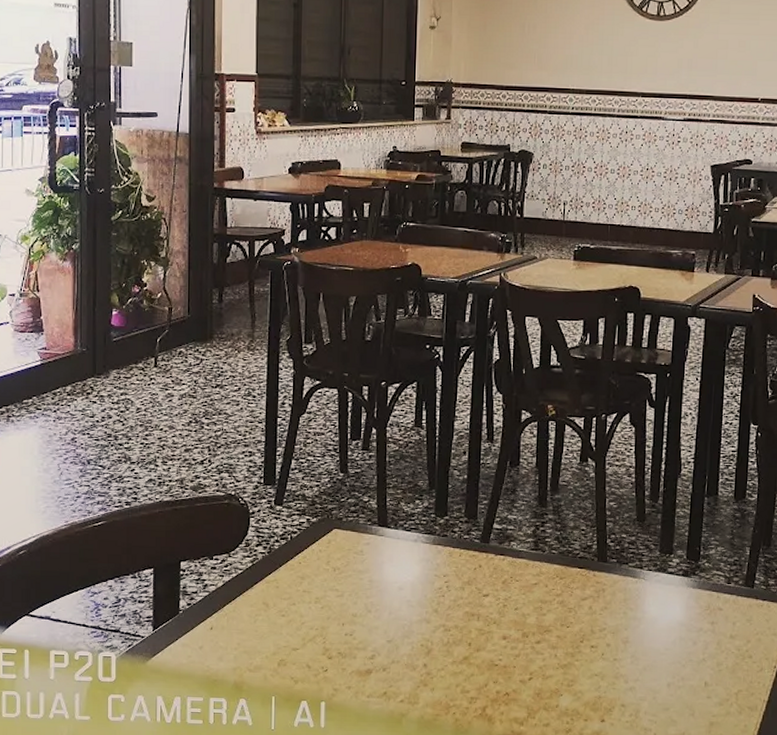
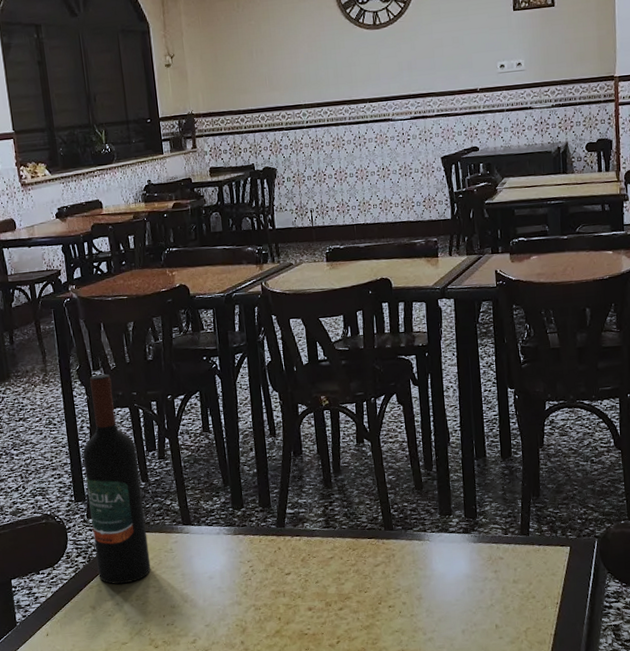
wine bottle: none [278,348,339,583] -> present [82,373,151,585]

